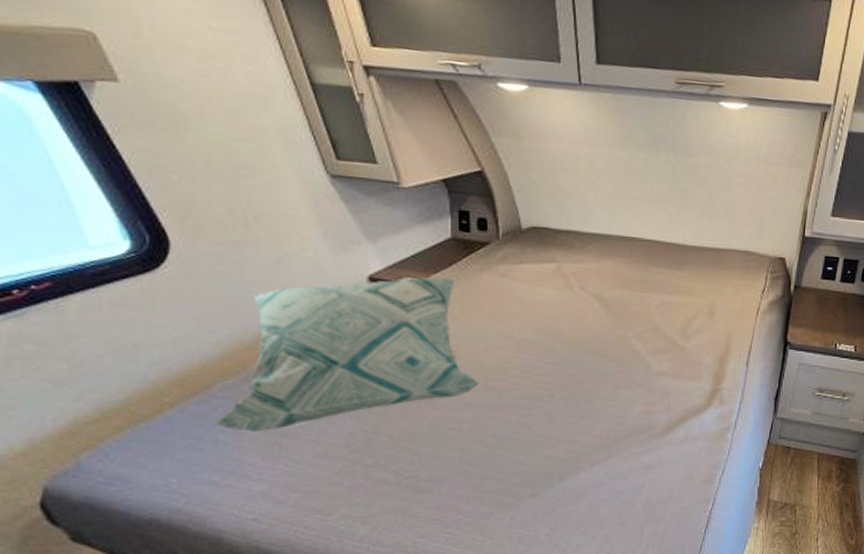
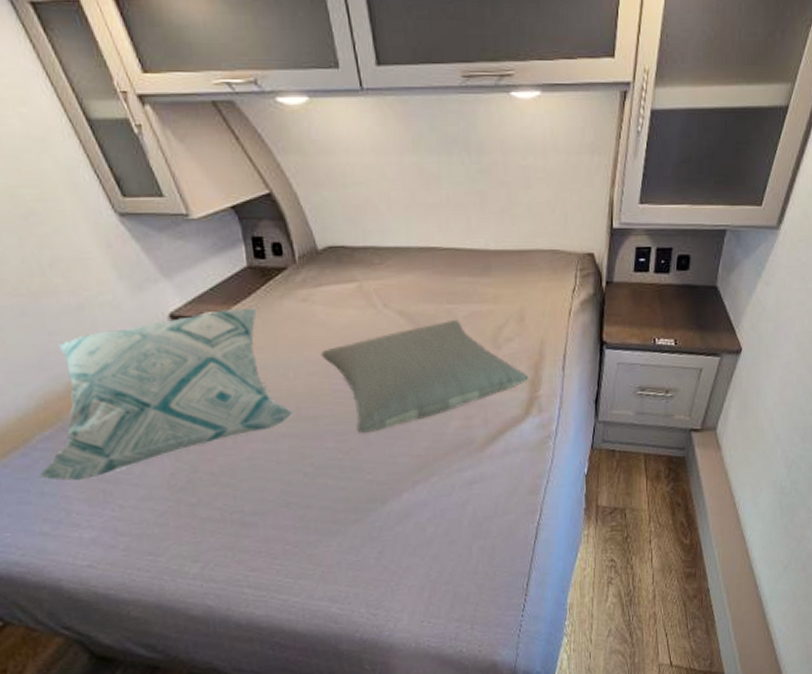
pillow: none [514,308,713,410] -> present [321,320,528,434]

